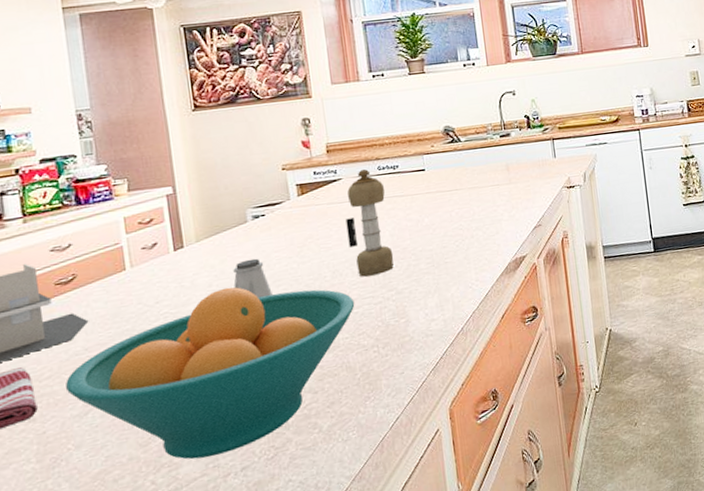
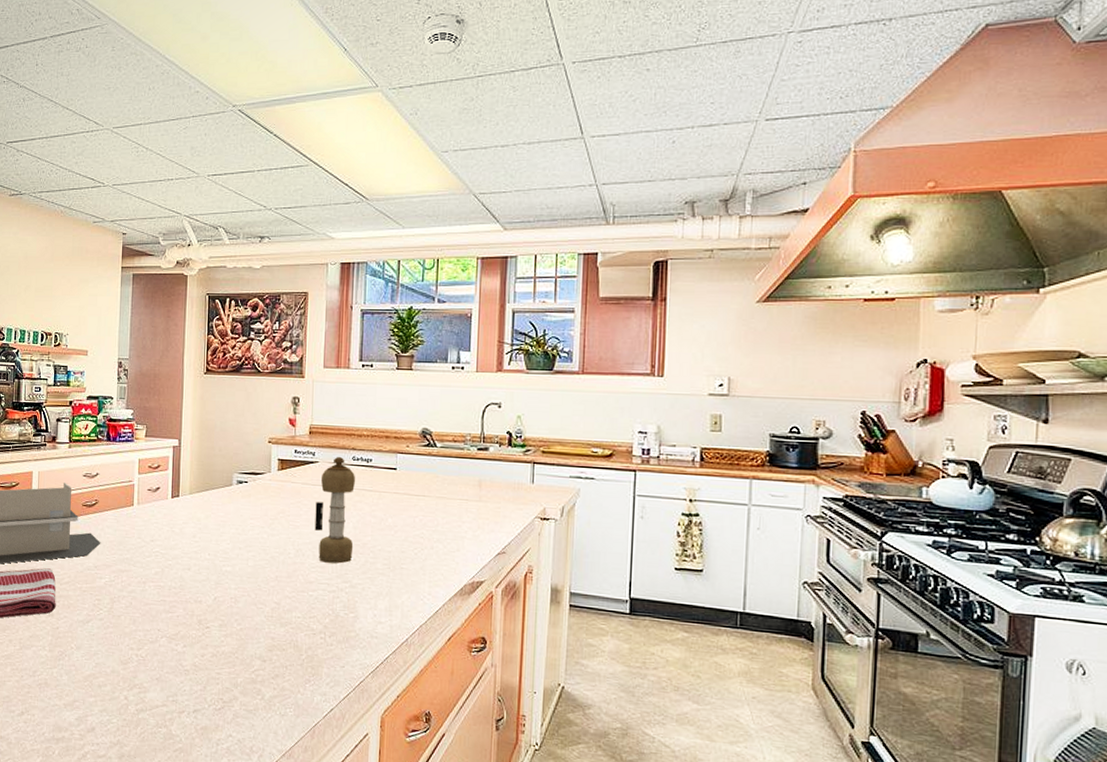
fruit bowl: present [66,287,355,459] -> none [78,541,311,692]
saltshaker: present [233,258,273,299] -> none [213,520,243,560]

